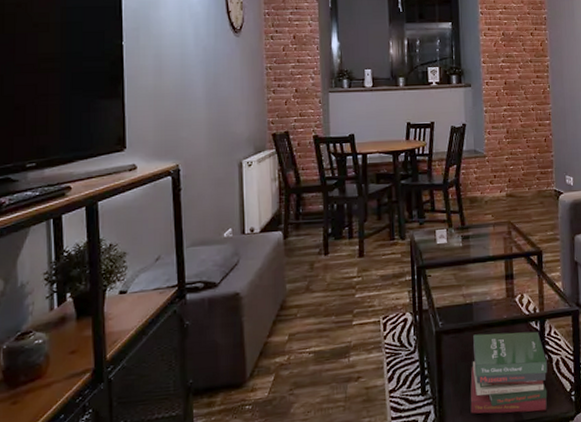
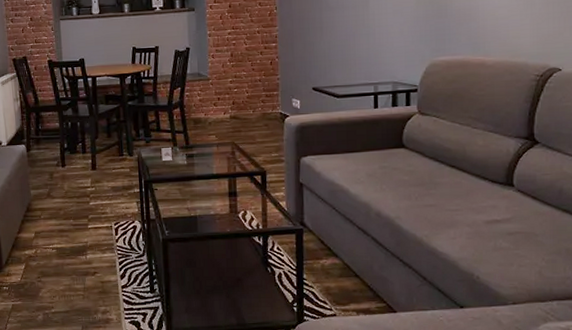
books: present [470,331,548,414] -> none [195,244,270,319]

